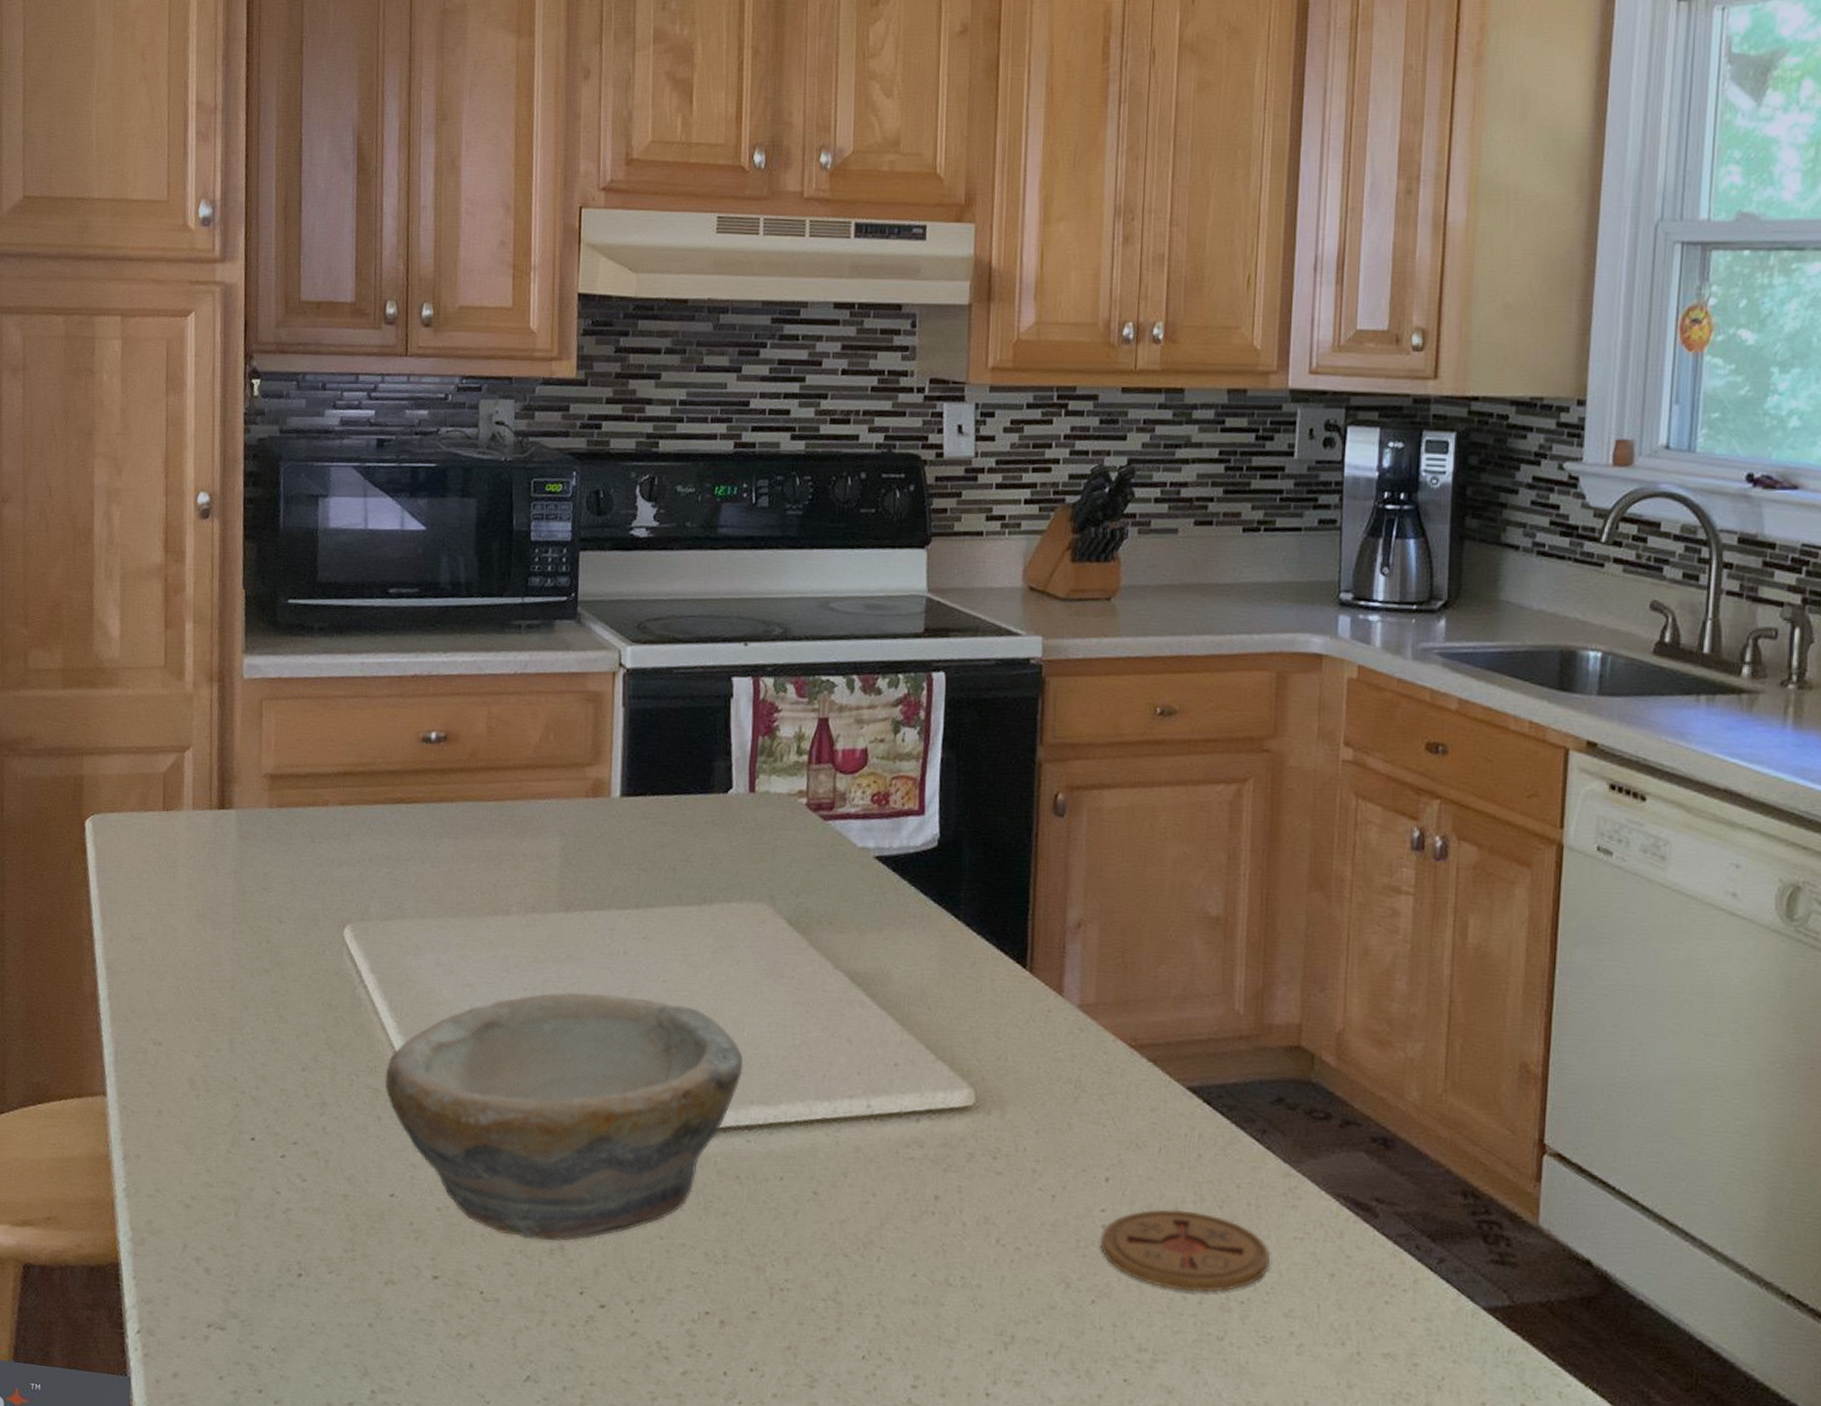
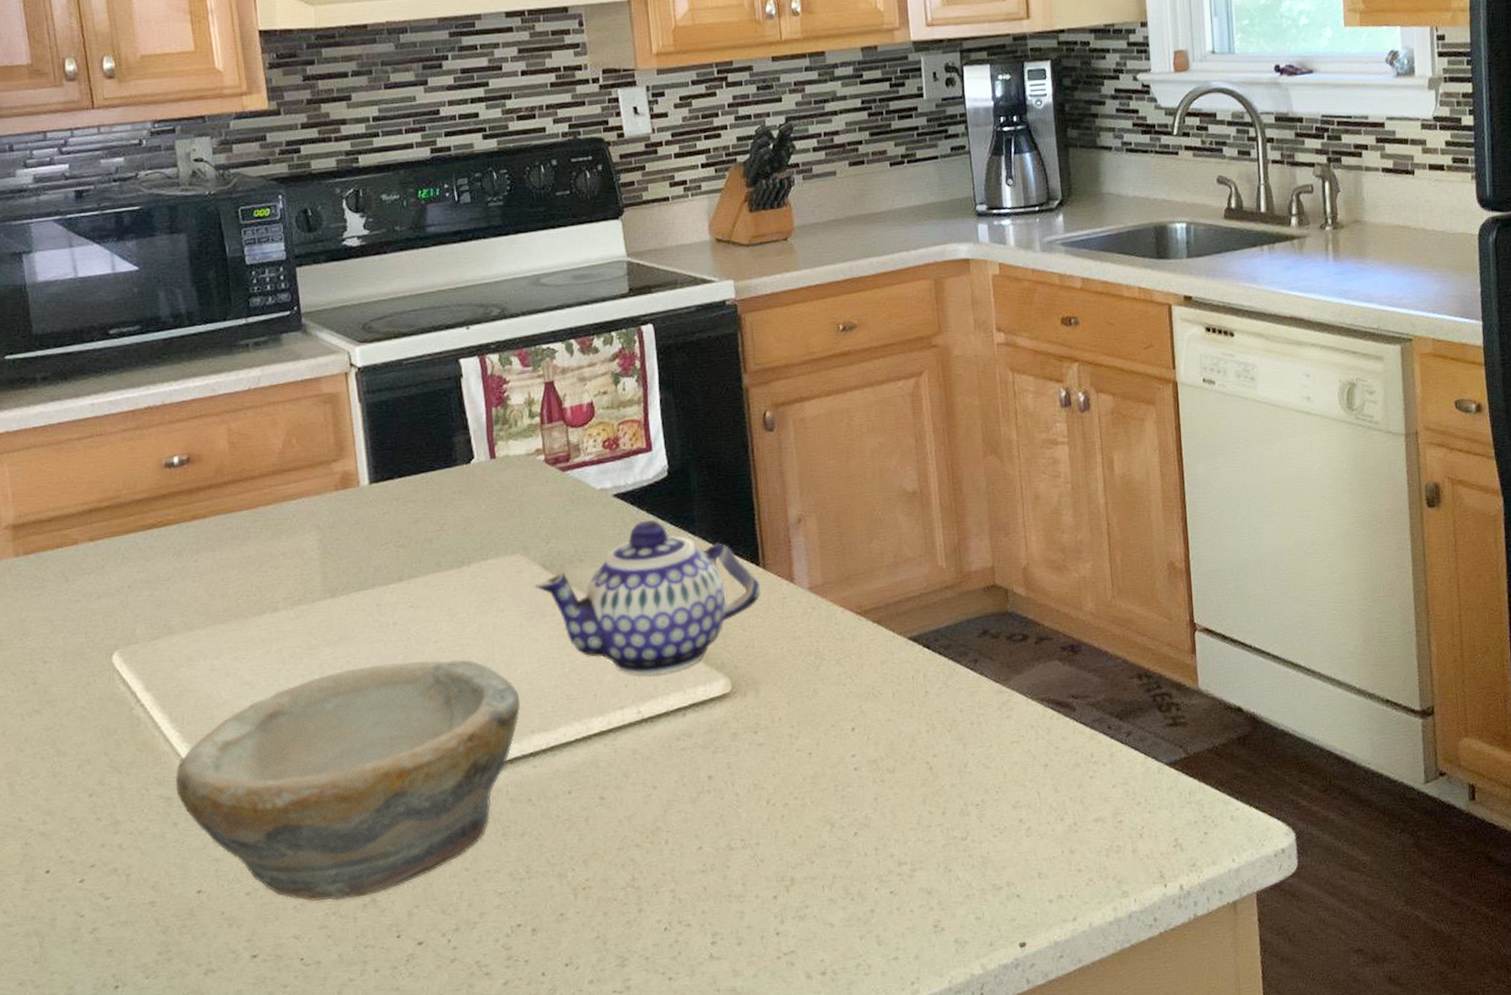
teapot: none [776,892,1024,1069] -> present [534,520,761,676]
coaster: present [1100,1209,1270,1292] -> none [854,739,995,808]

